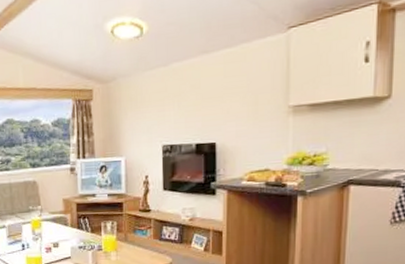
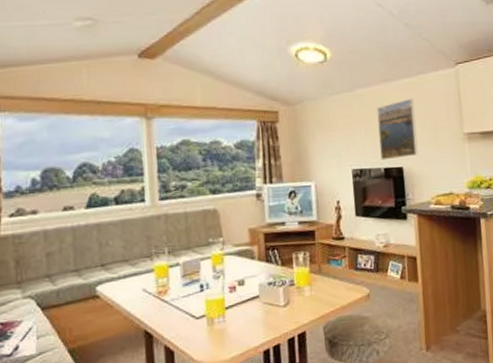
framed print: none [192,70,234,136] -> present [376,99,418,161]

